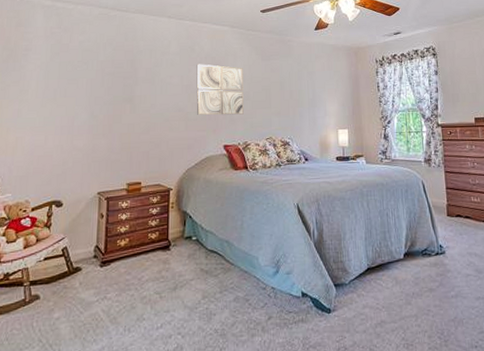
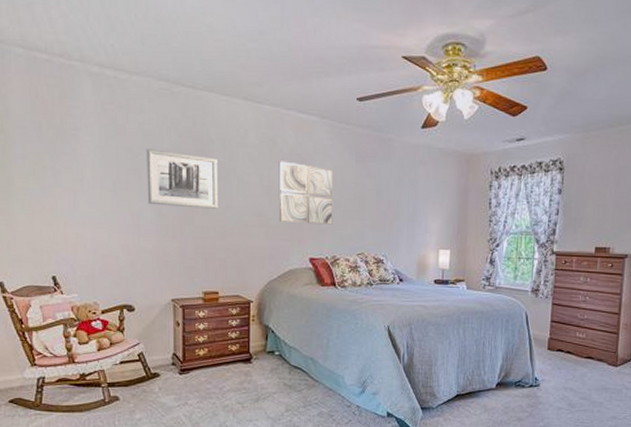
wall art: none [82,61,145,108] -> present [146,149,218,209]

